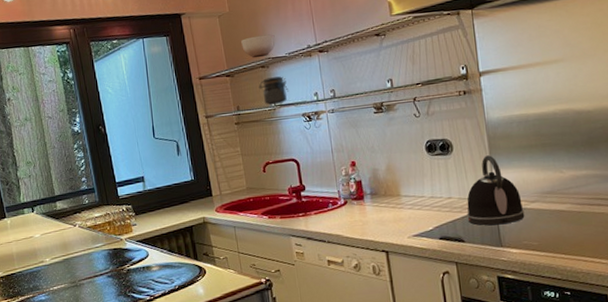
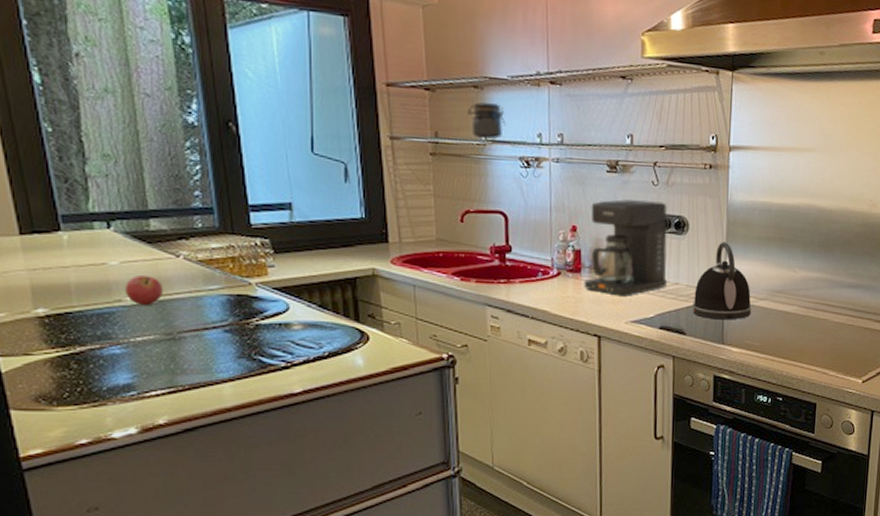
fruit: none [45,242,68,264] -> present [126,275,164,306]
bowl: present [240,34,275,58] -> none [449,43,496,74]
coffee maker: none [365,130,441,214] -> present [584,199,668,295]

